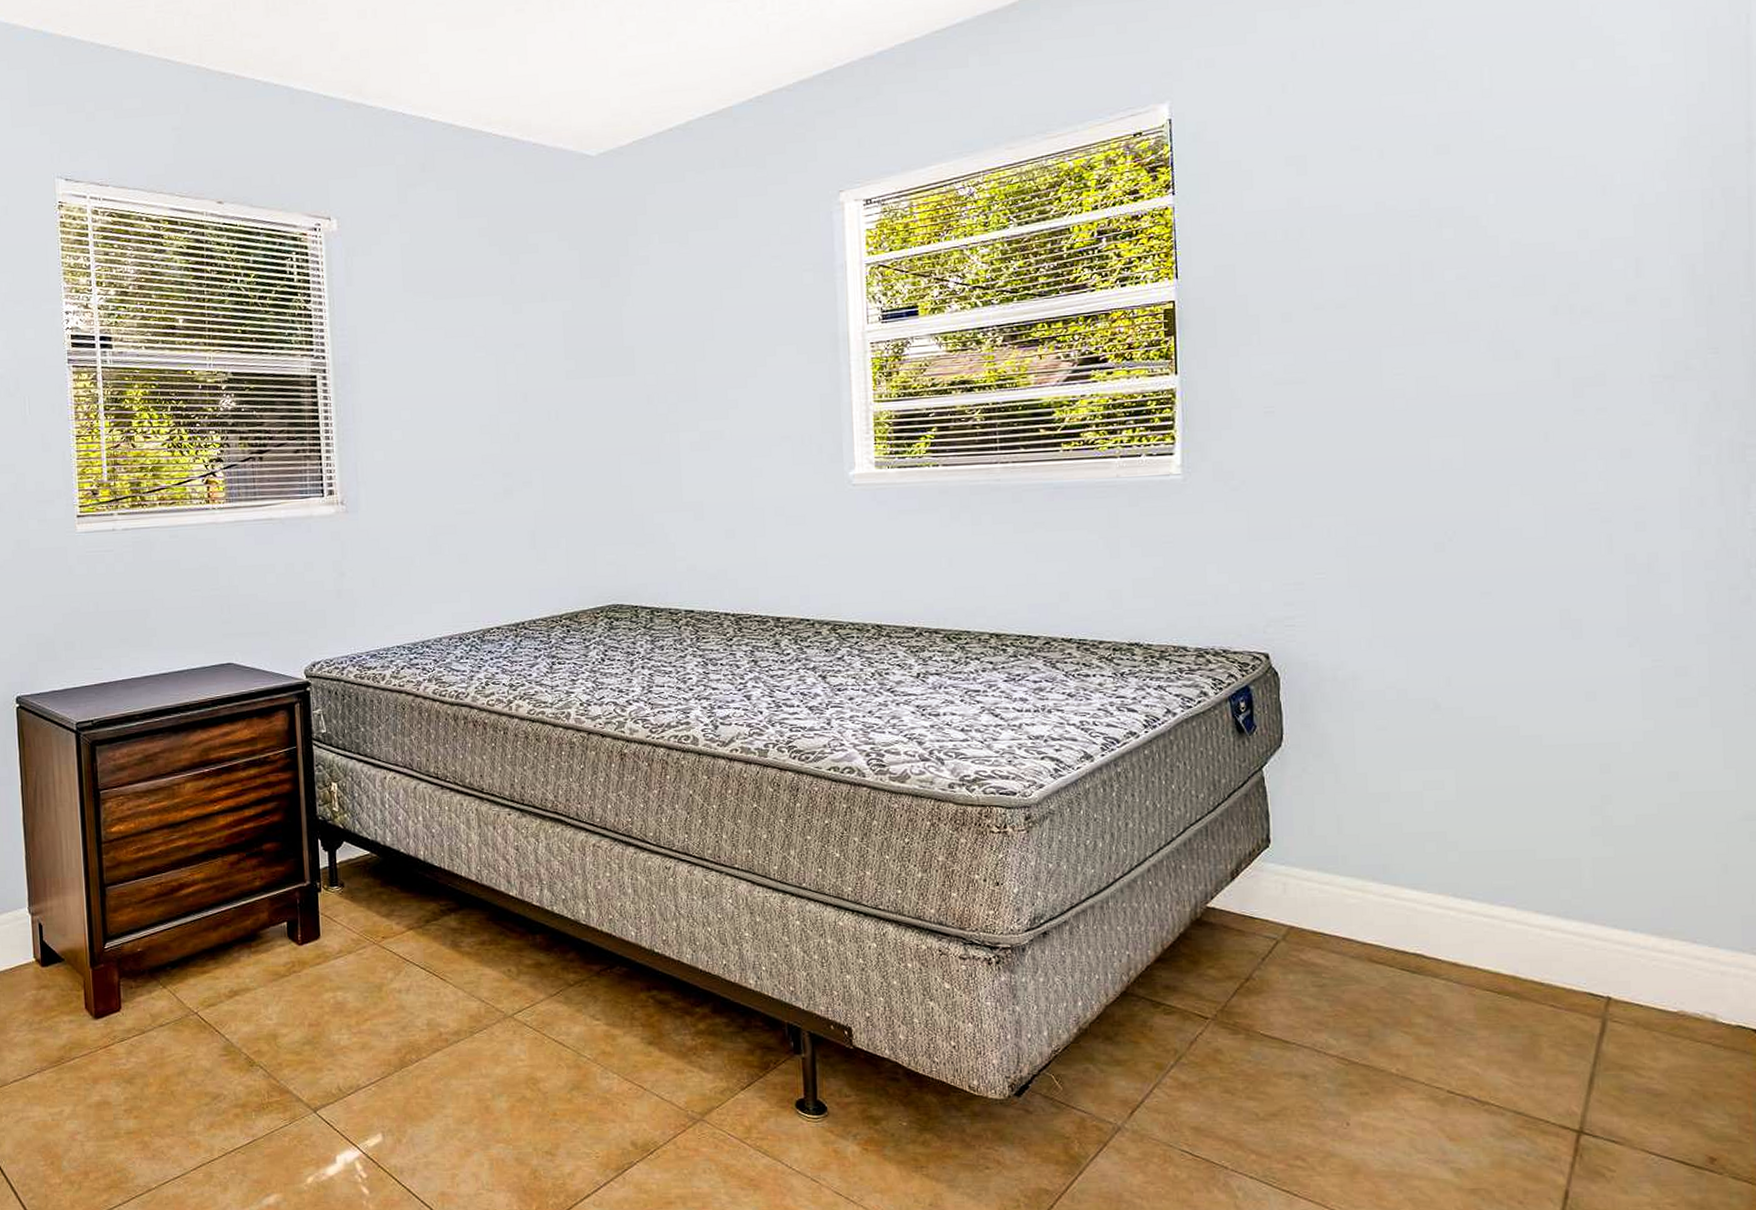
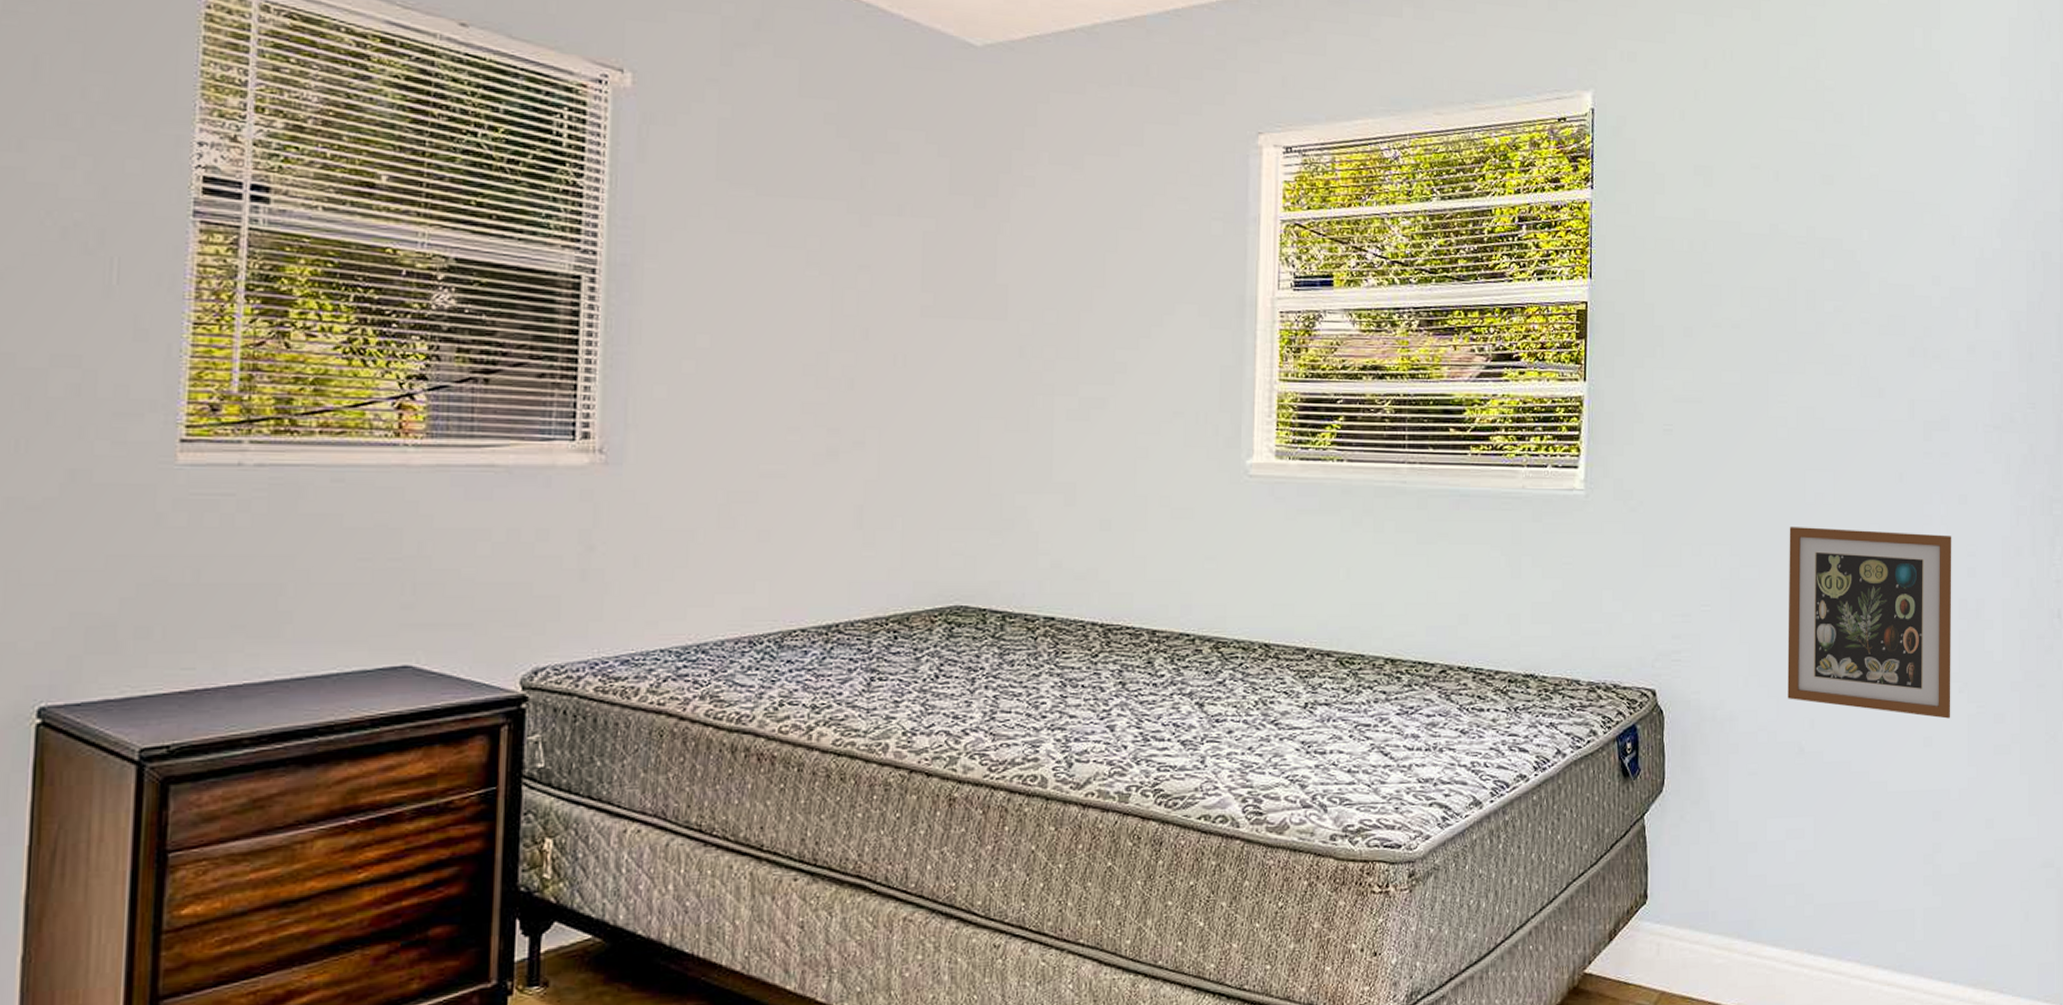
picture frame: none [1412,490,1619,673] -> present [1787,527,1952,719]

